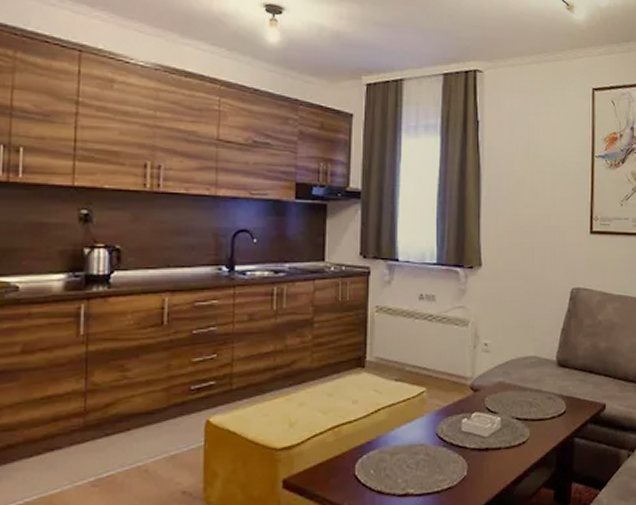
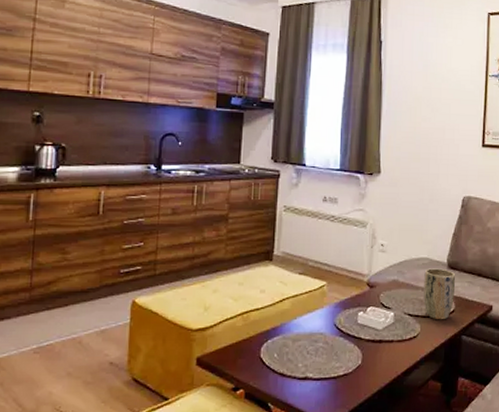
plant pot: none [532,367,566,423] -> present [423,268,456,320]

